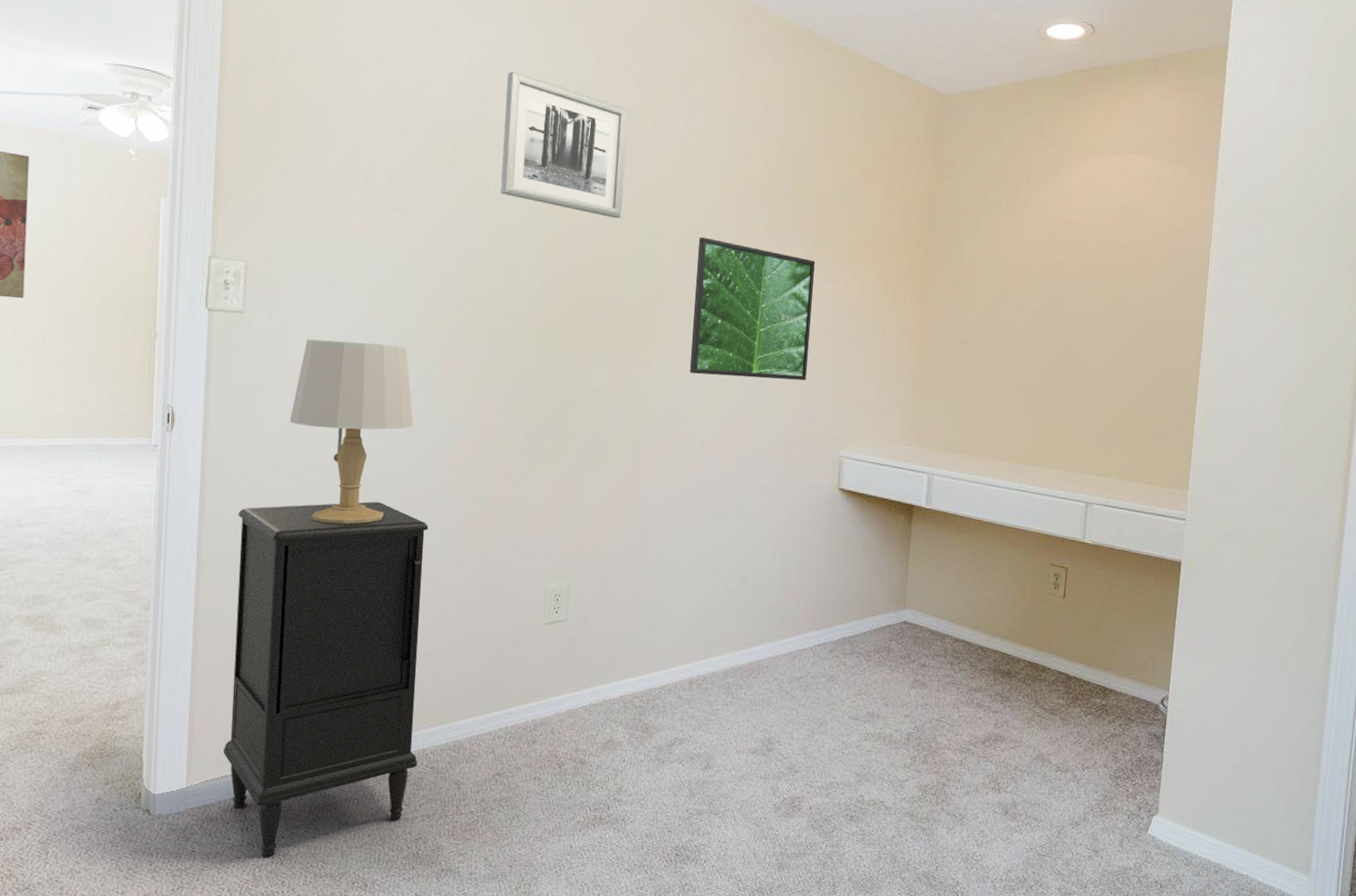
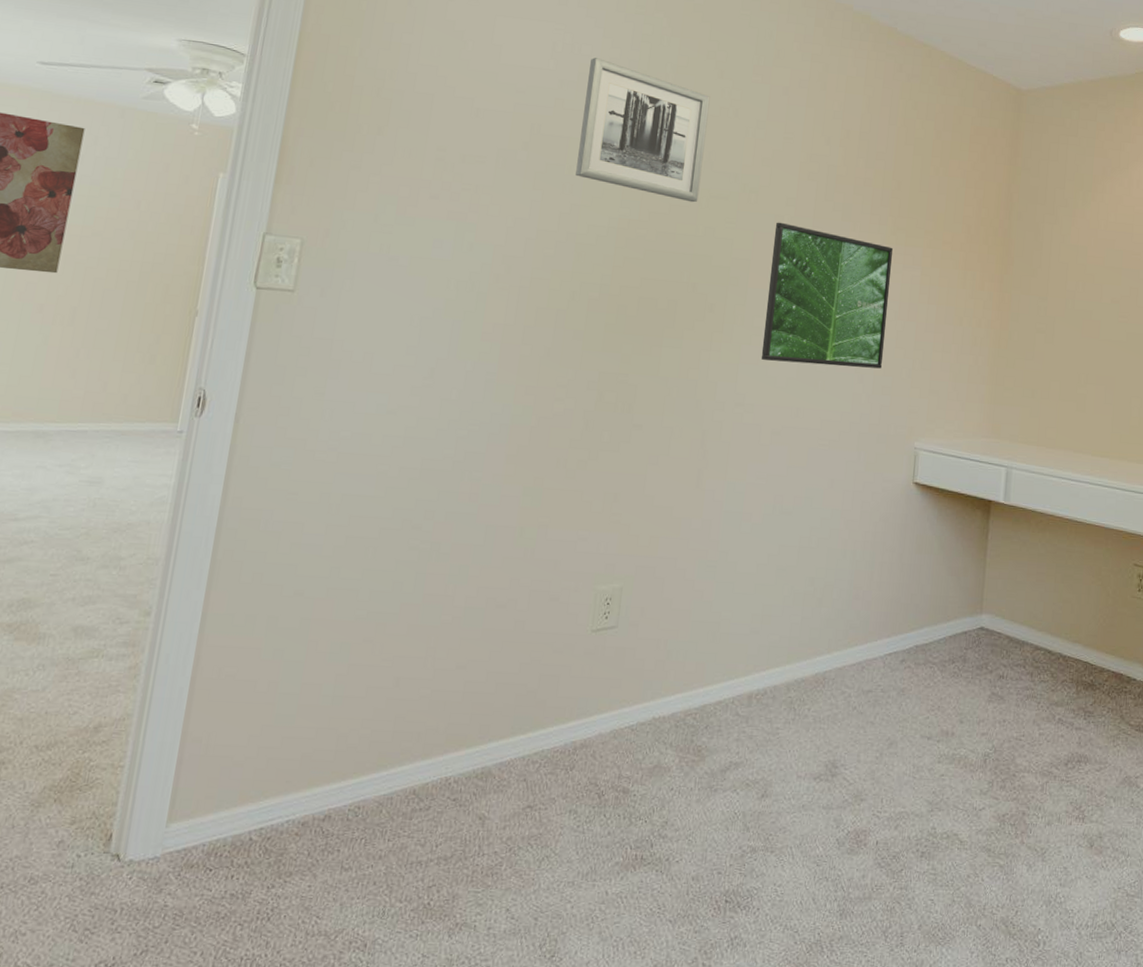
nightstand: present [223,501,429,858] -> none [215,494,473,913]
table lamp: present [289,339,413,525] -> none [331,320,466,520]

